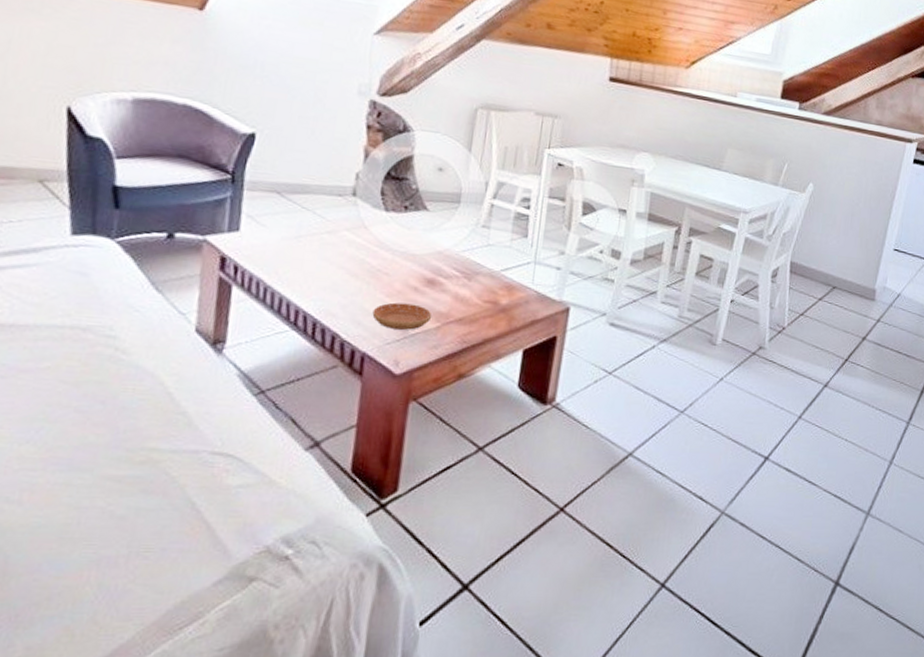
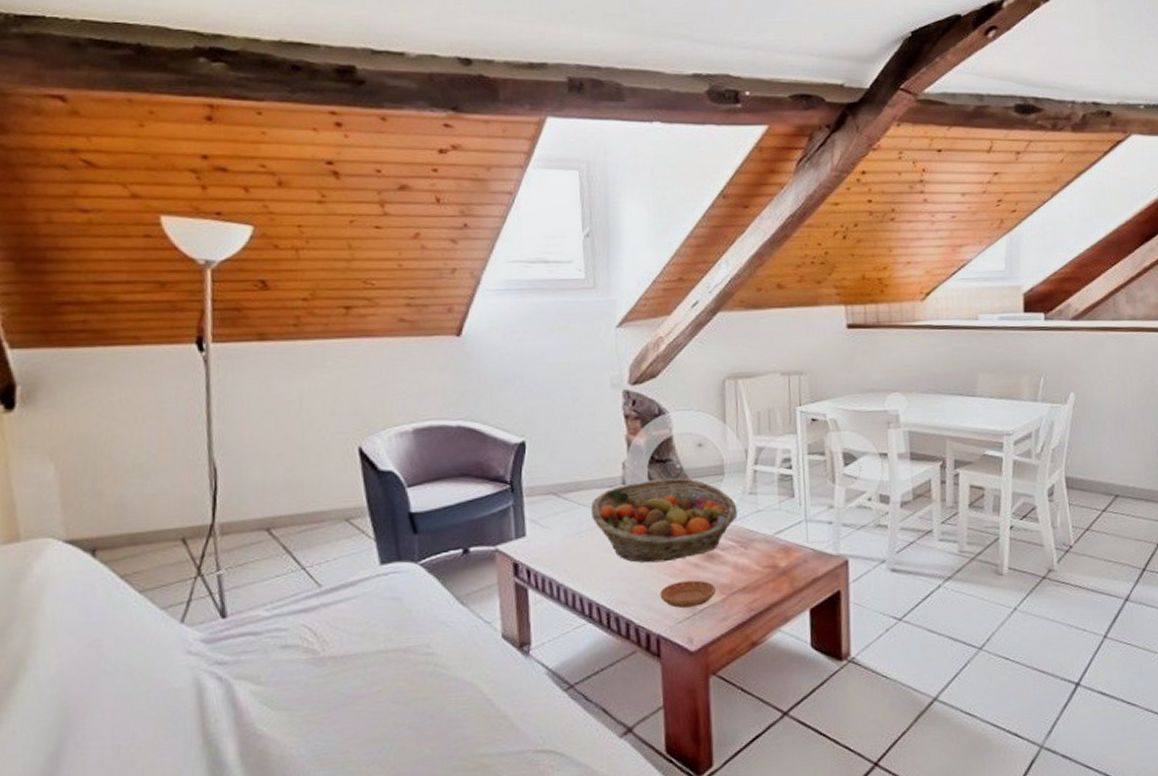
fruit basket: none [314,195,468,281] -> present [591,478,738,563]

